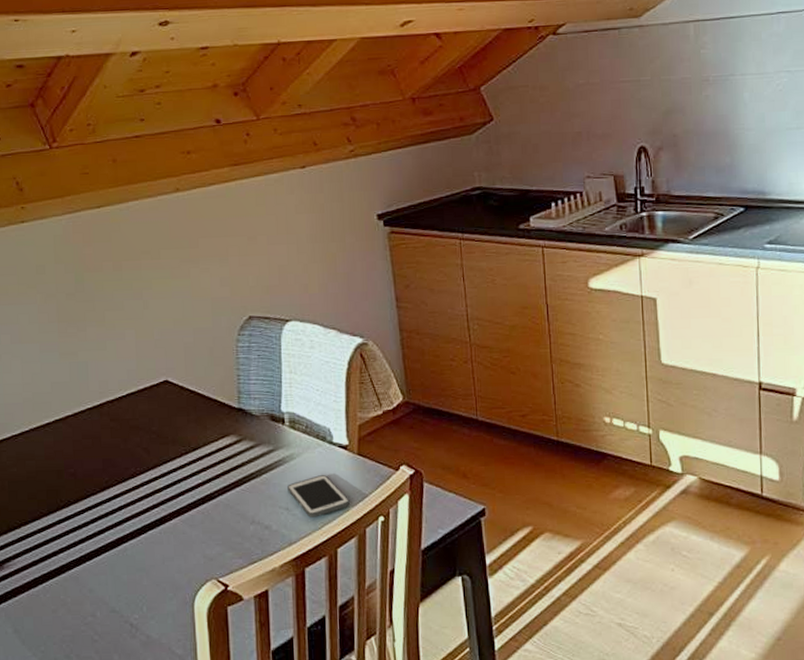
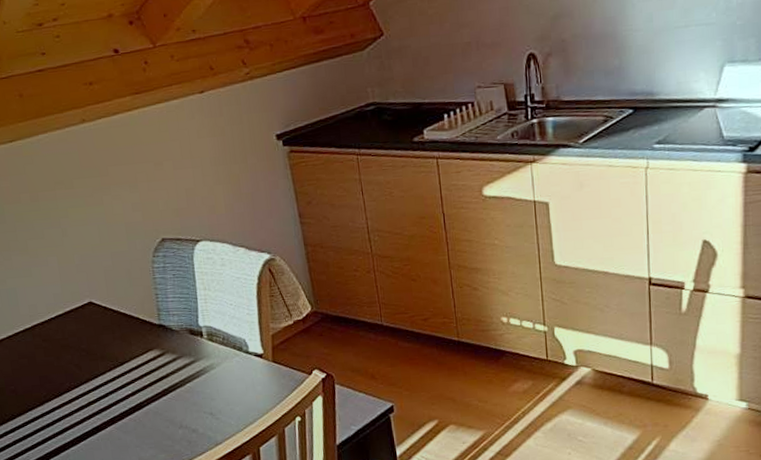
cell phone: present [288,475,350,517] -> none [210,382,268,420]

